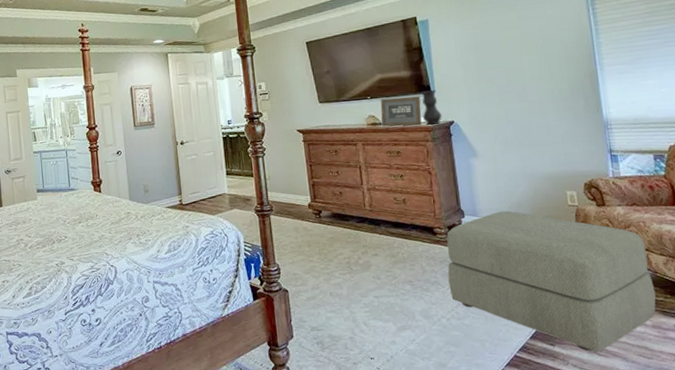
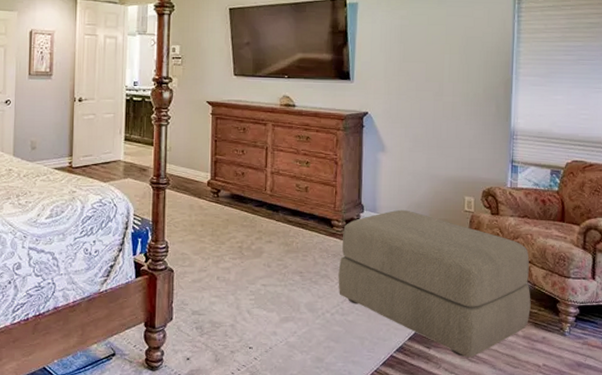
picture frame: present [380,96,422,127] -> none [295,80,338,113]
vase: present [420,90,442,125] -> none [338,77,357,113]

